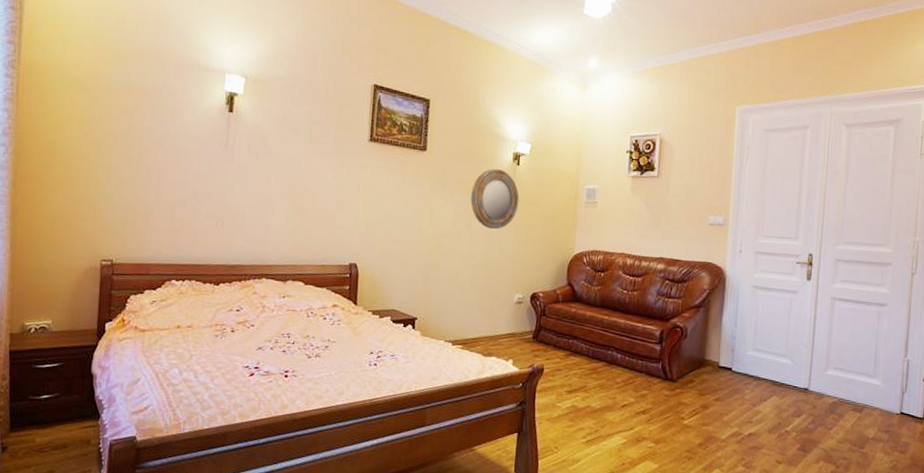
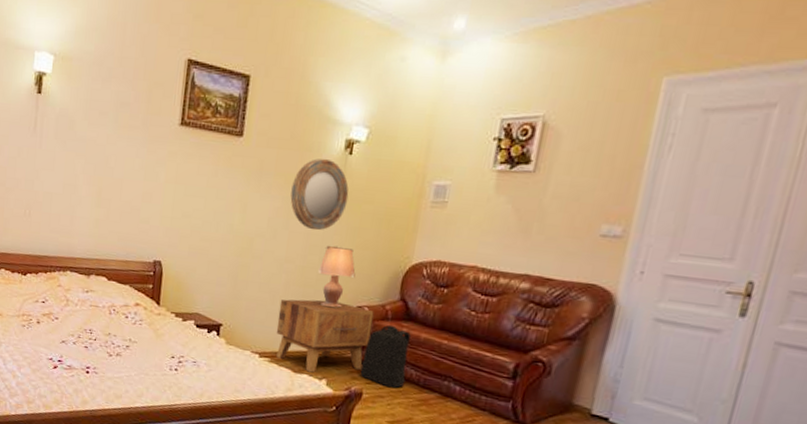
side table: none [466,289,548,355] -> present [276,299,374,373]
lamp: none [499,241,530,295] -> present [318,245,356,308]
backpack: none [540,306,578,362] -> present [360,325,411,389]

